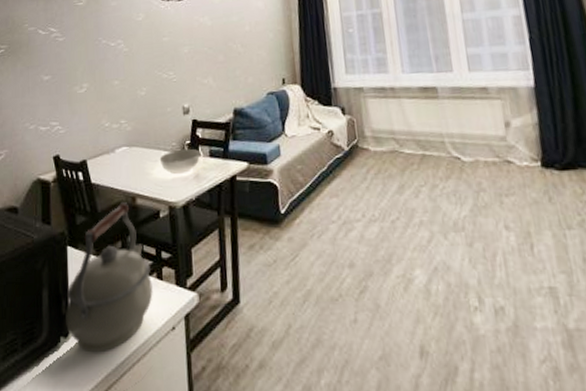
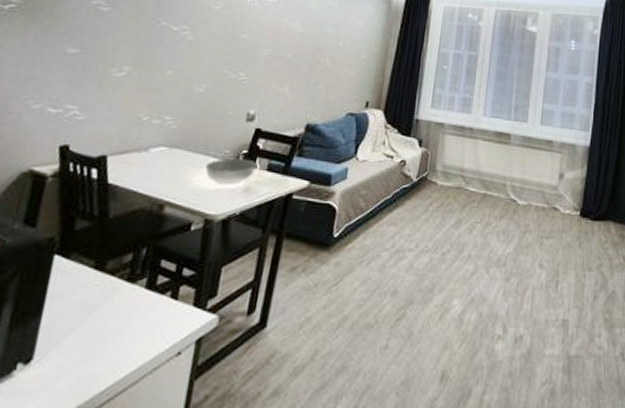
kettle: present [65,202,153,353] -> none [29,209,165,382]

